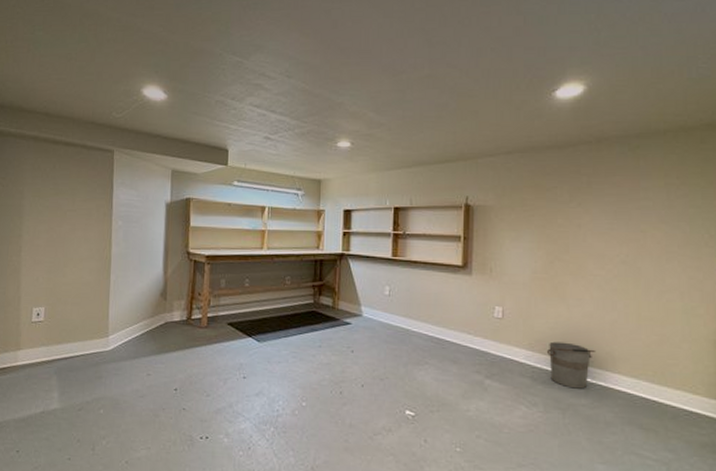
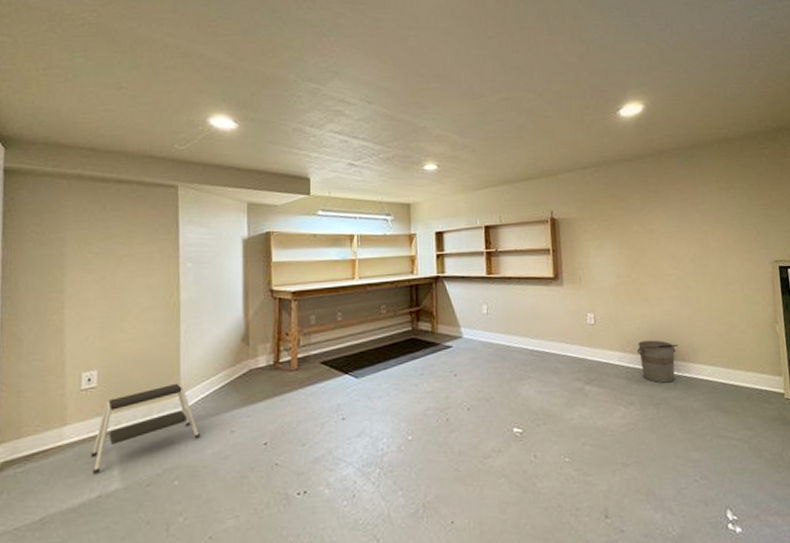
step stool: none [37,326,122,393] -> present [90,383,200,474]

